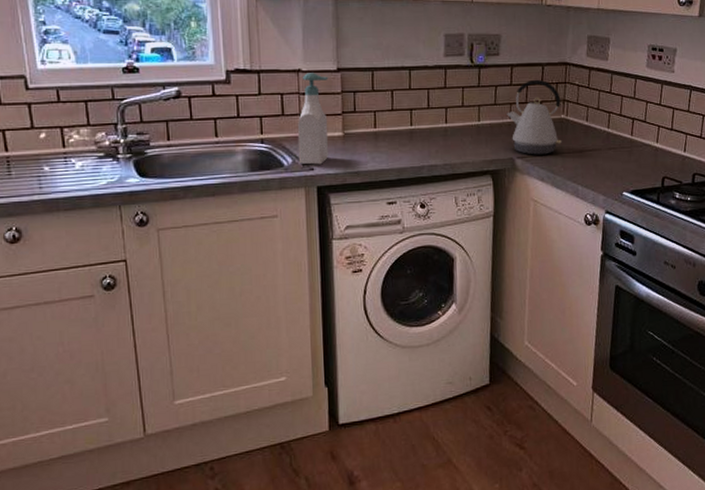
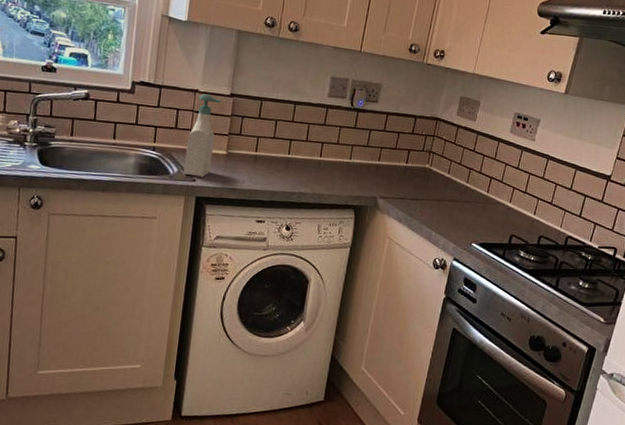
kettle: present [507,79,562,155] -> none [376,129,428,199]

